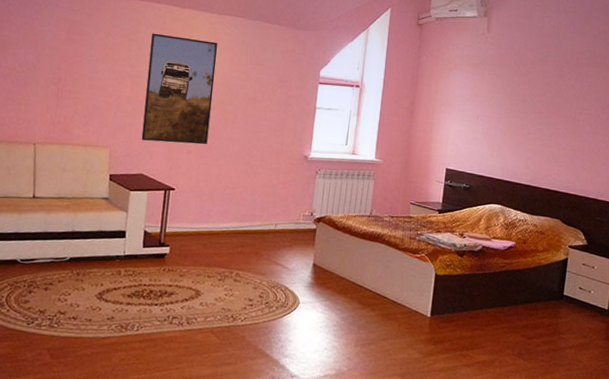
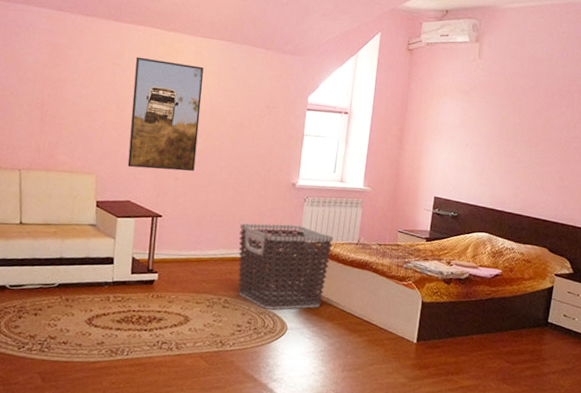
clothes hamper: none [249,196,346,284] -> present [238,223,333,310]

